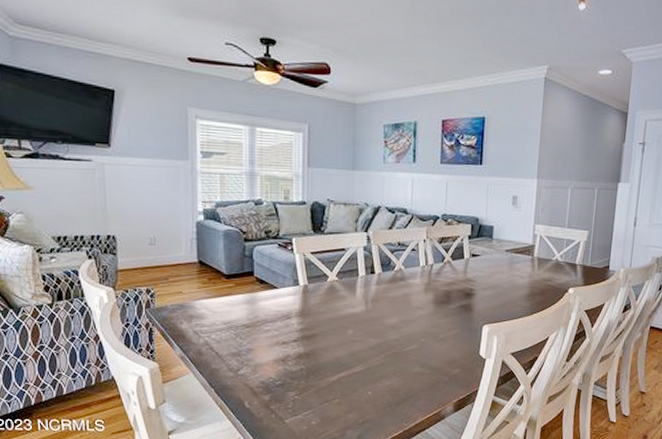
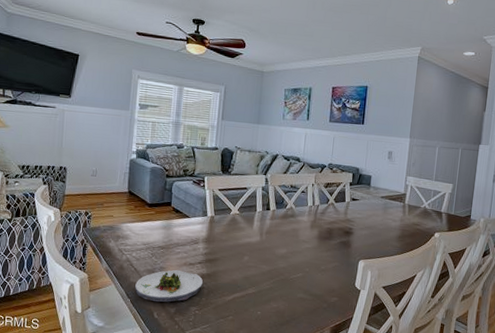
salad plate: none [217,350,301,390] -> present [134,269,204,302]

